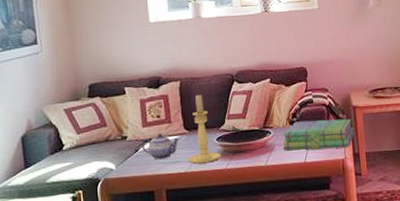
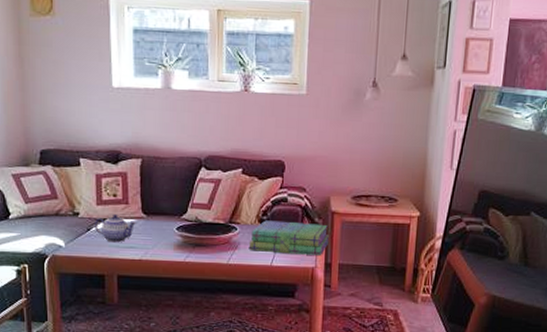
candle holder: present [188,94,221,164] -> none [144,176,180,253]

